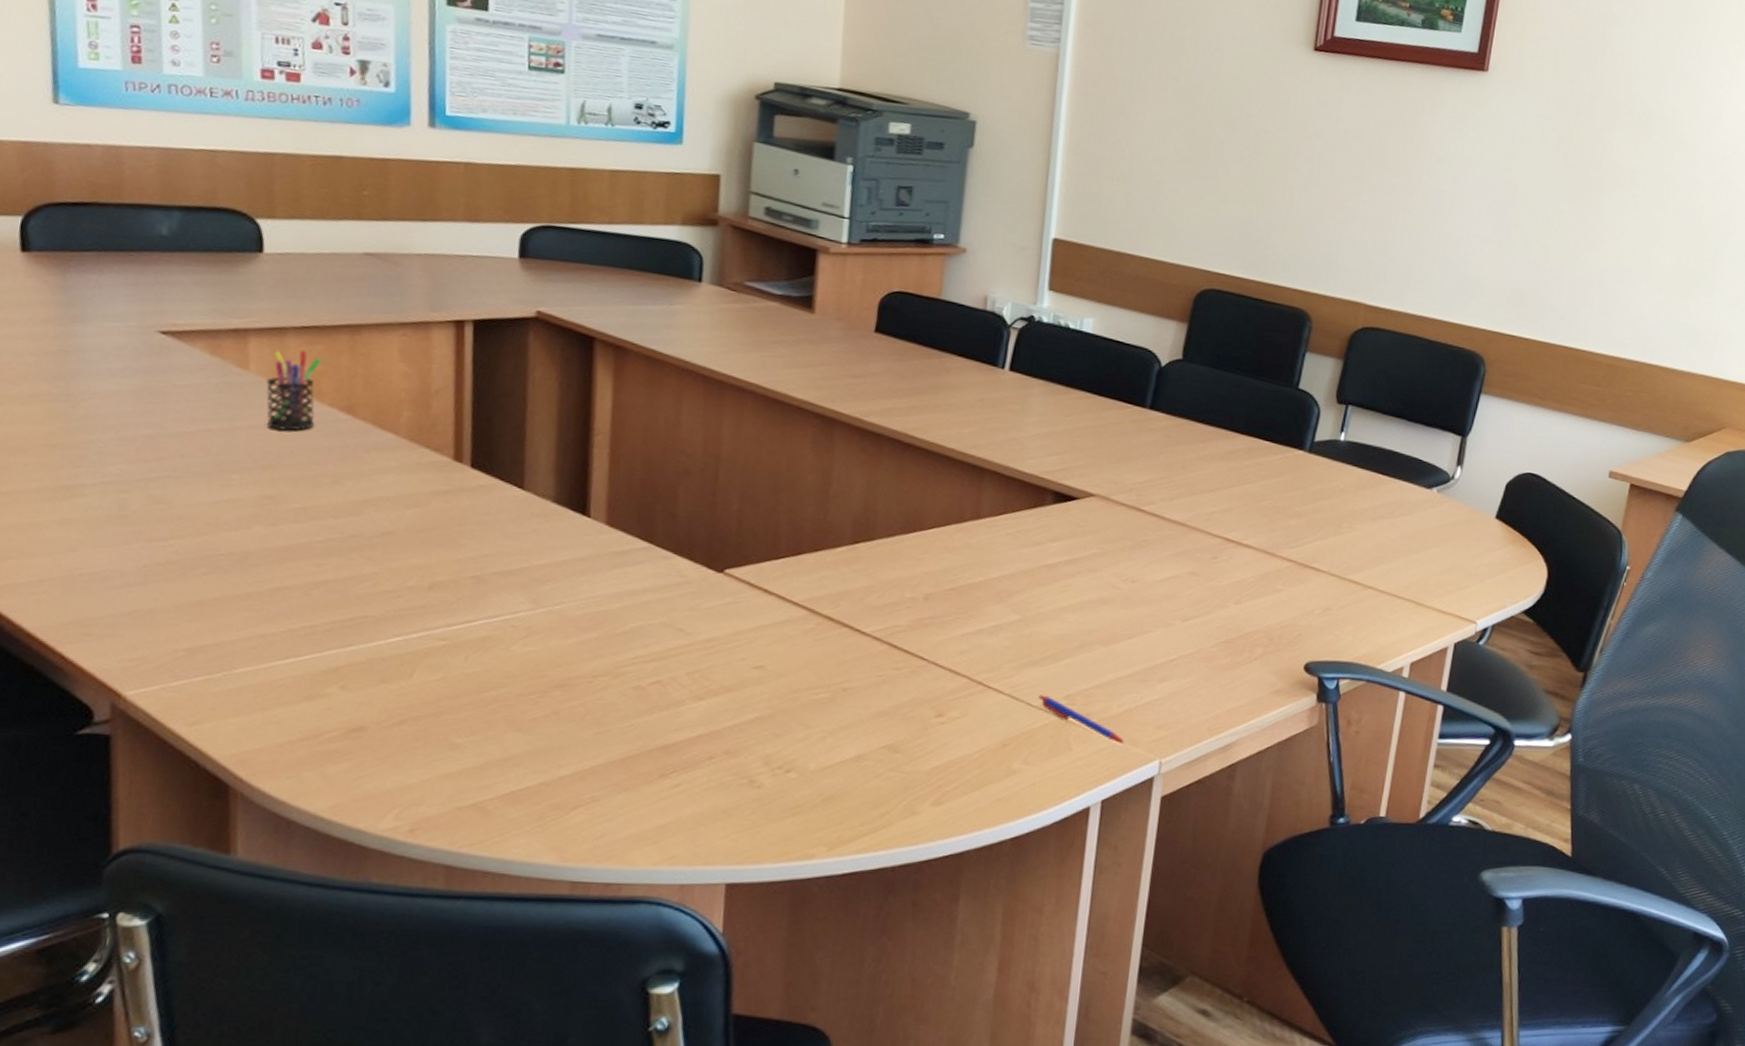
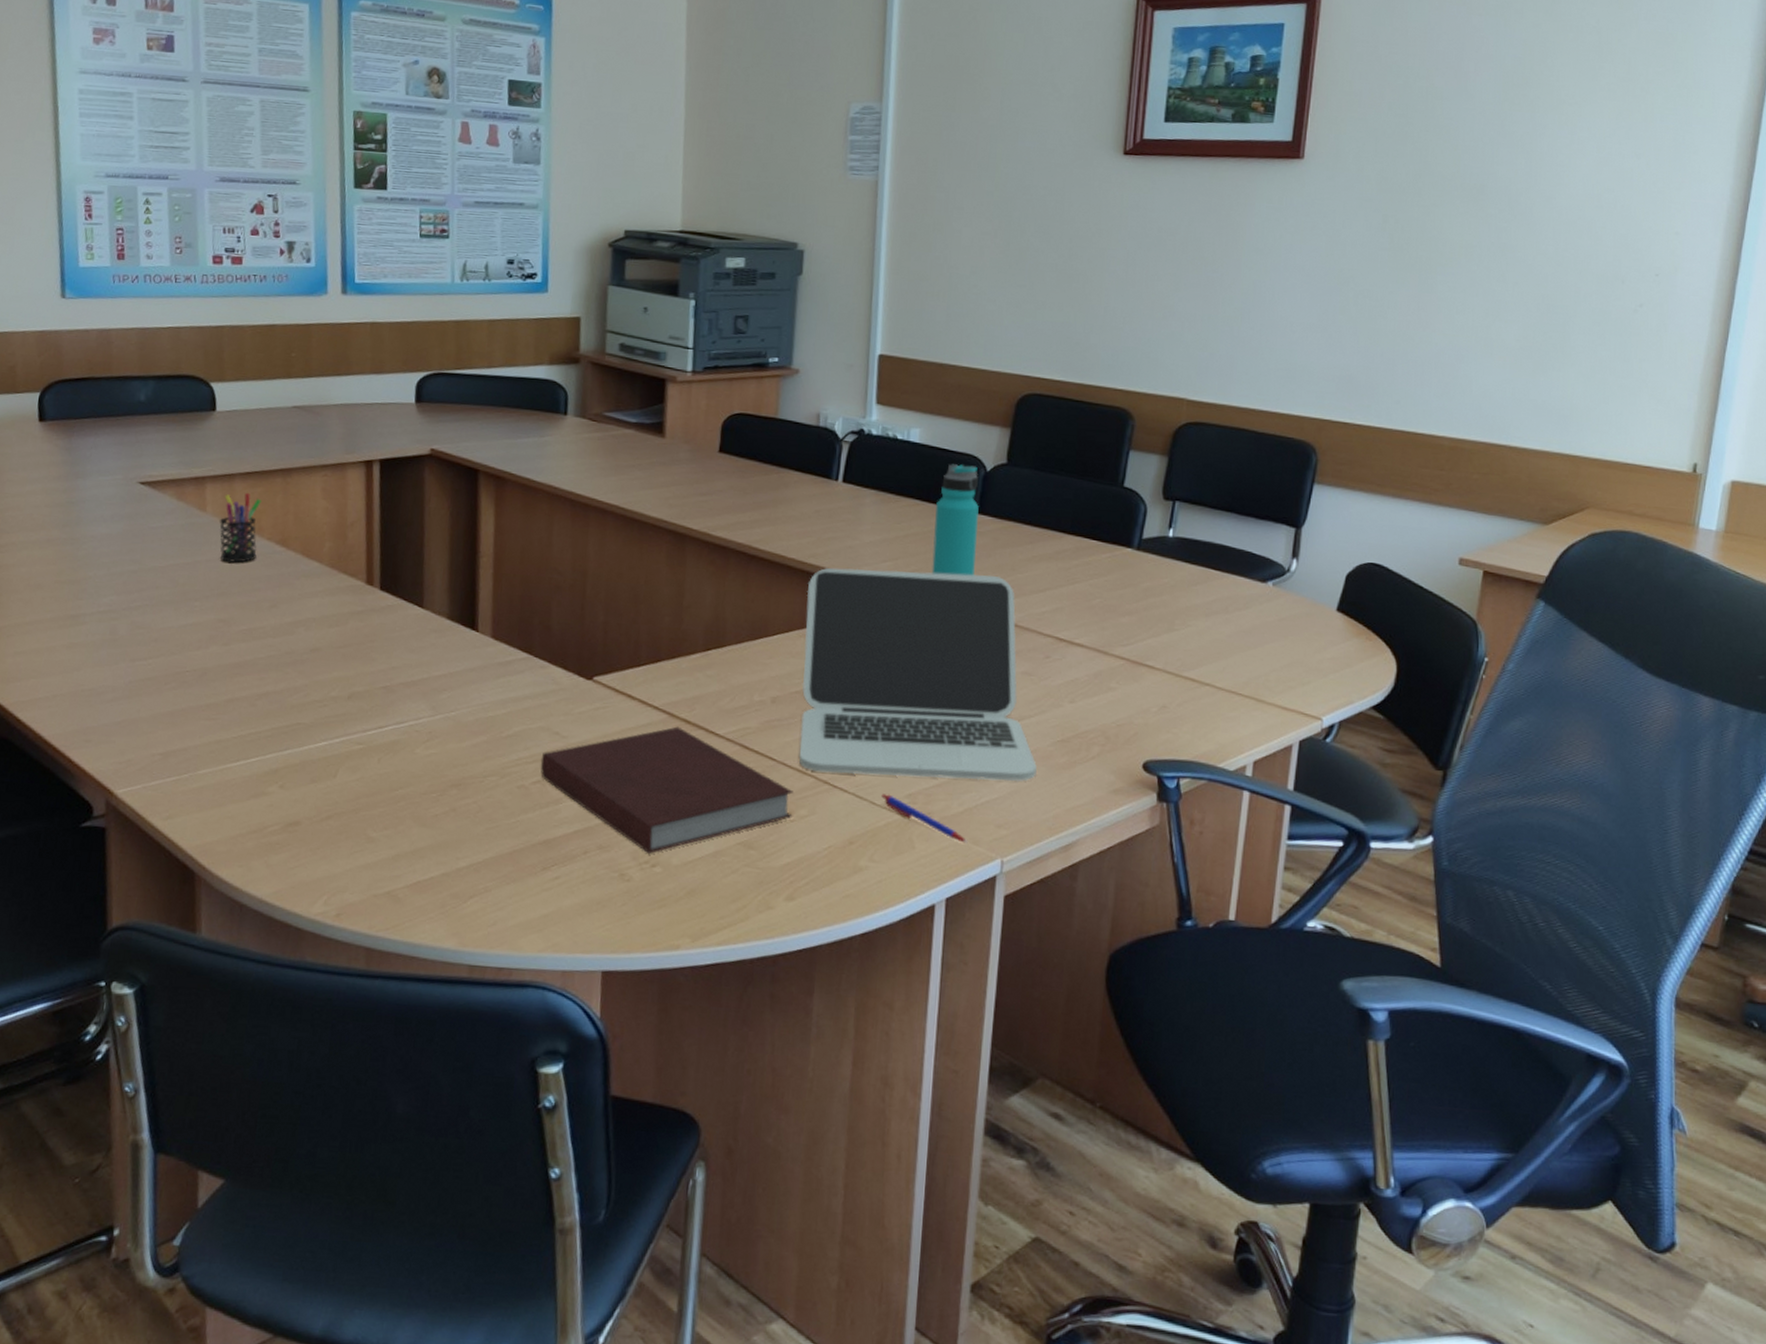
notebook: none [660,623,945,758] -> present [540,726,793,853]
laptop: none [952,460,1200,682] -> present [799,567,1037,781]
water bottle: none [1100,357,1153,473] -> present [931,464,979,576]

